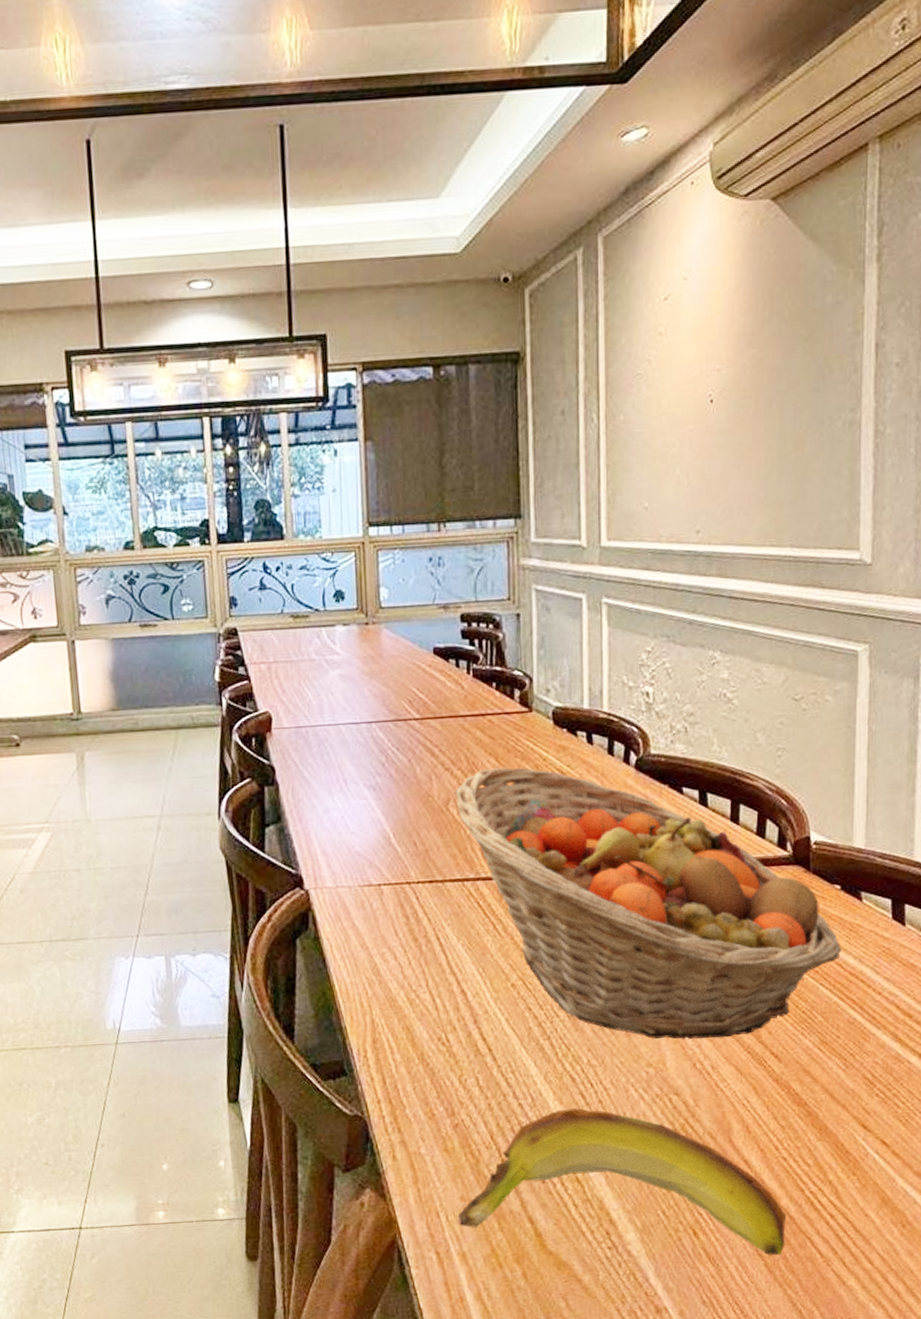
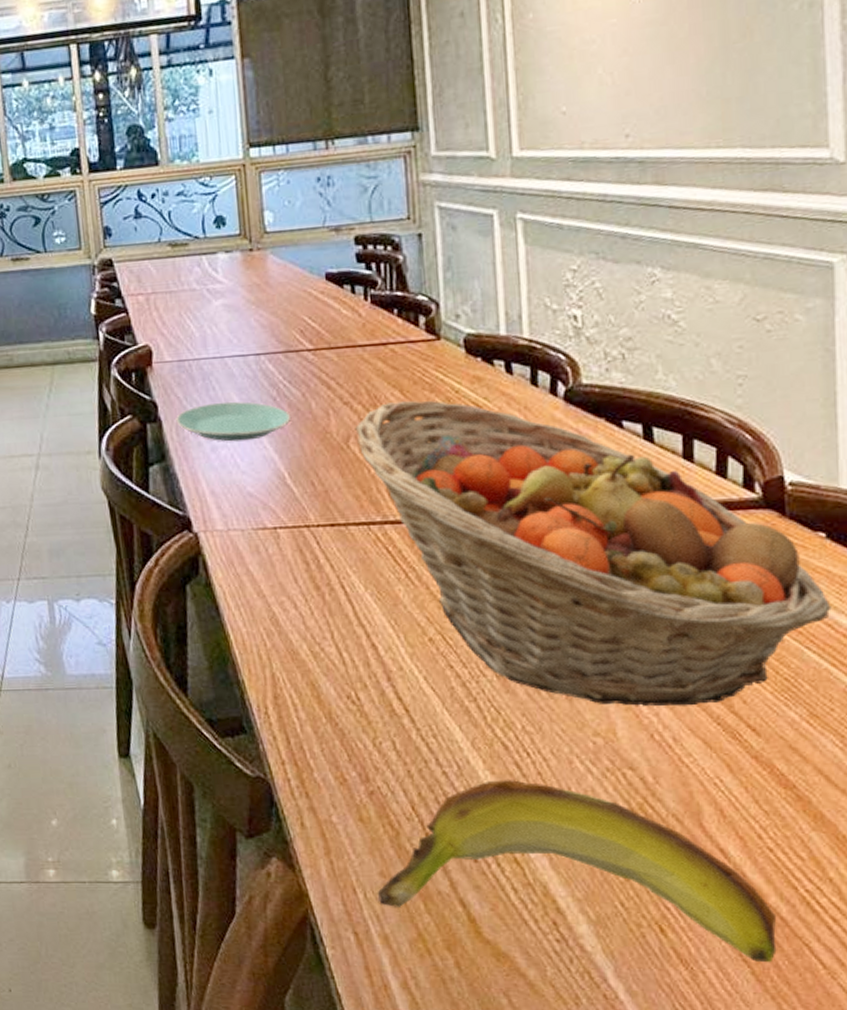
plate: none [292,766,398,804] -> present [176,401,292,442]

